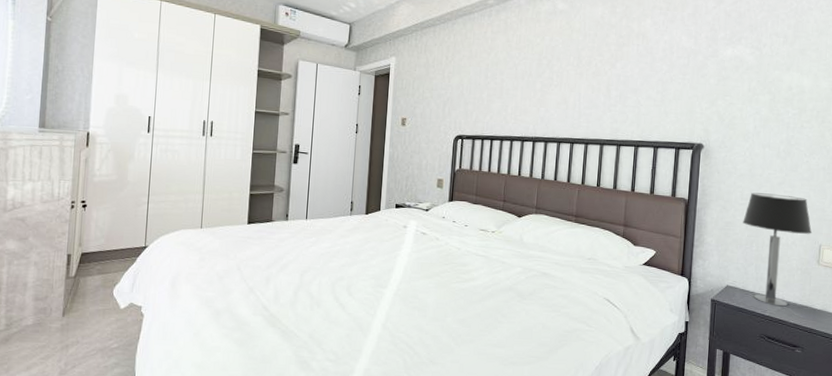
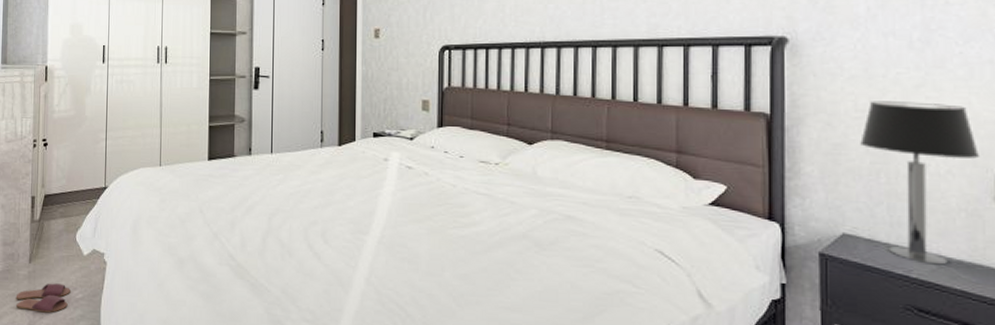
slippers: none [46,334,105,362] -> present [16,283,70,313]

